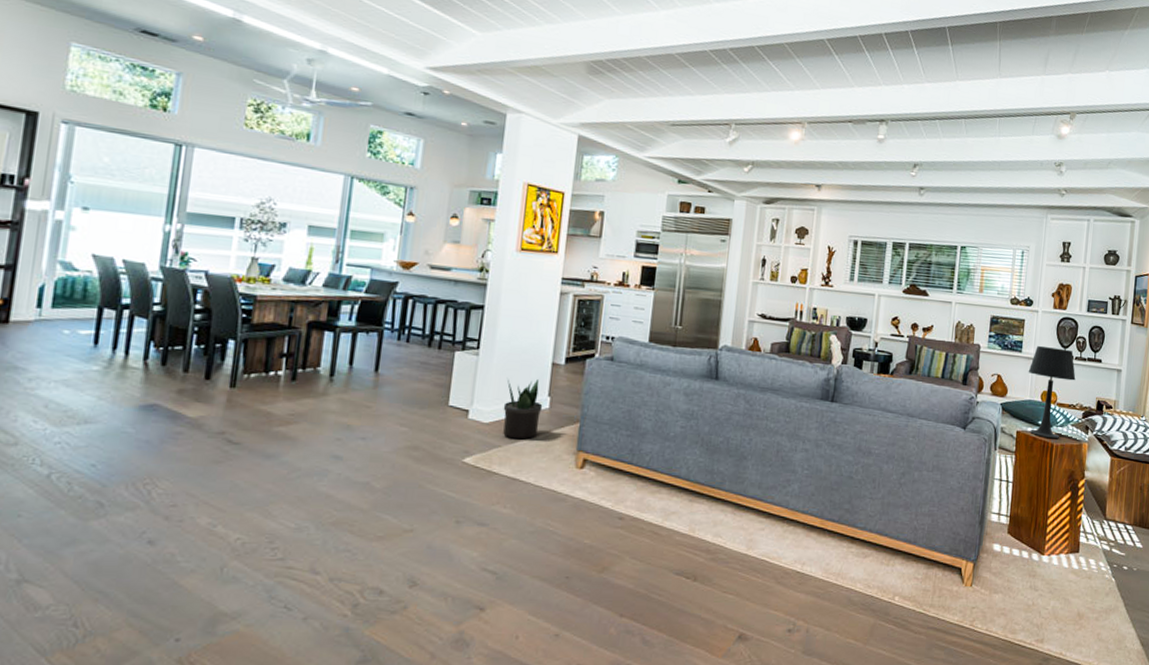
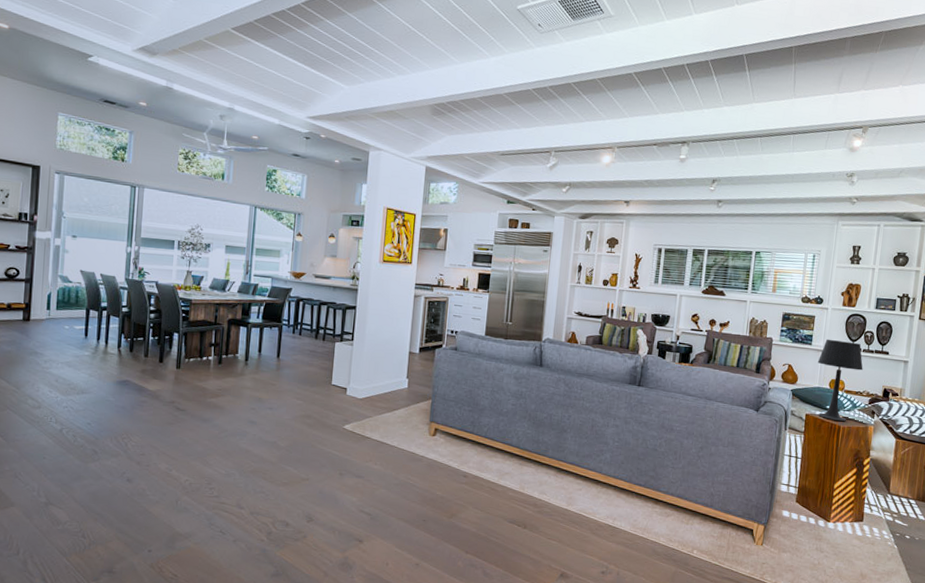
planter: present [503,379,543,440] -> none [372,364,403,412]

